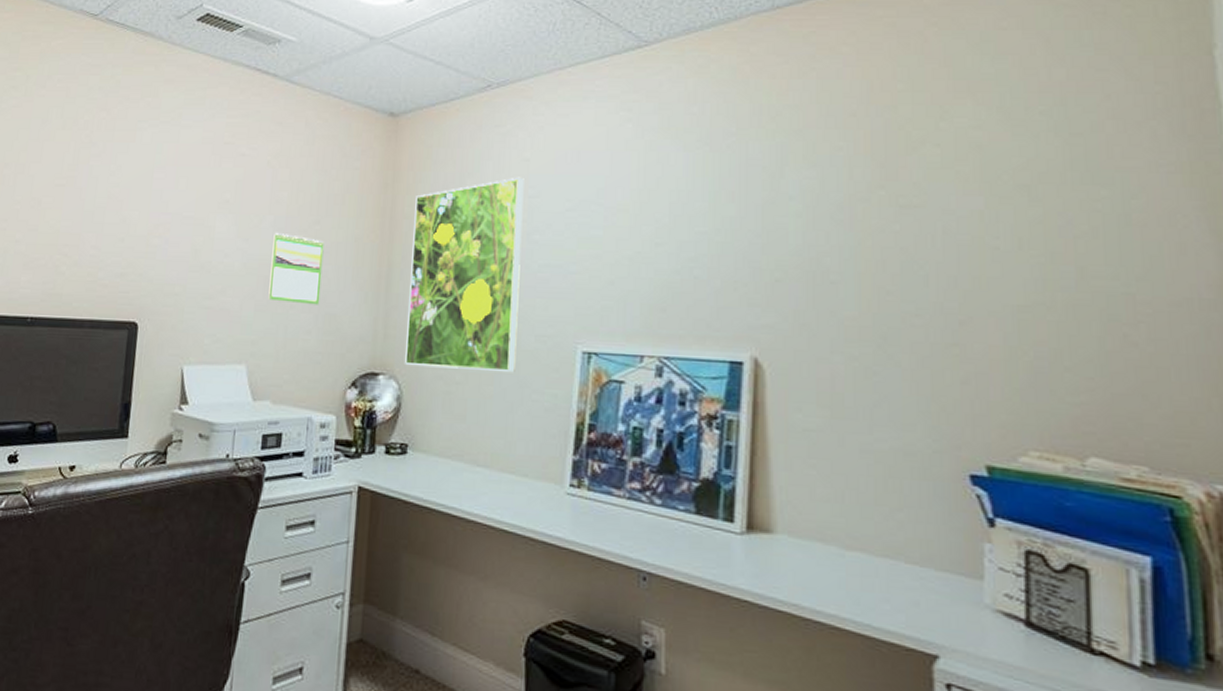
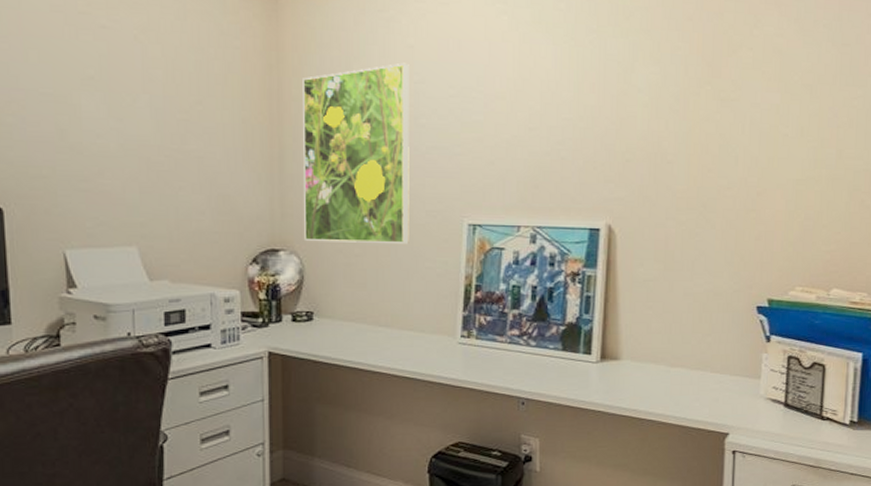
calendar: present [268,232,324,305] -> none [151,112,211,186]

